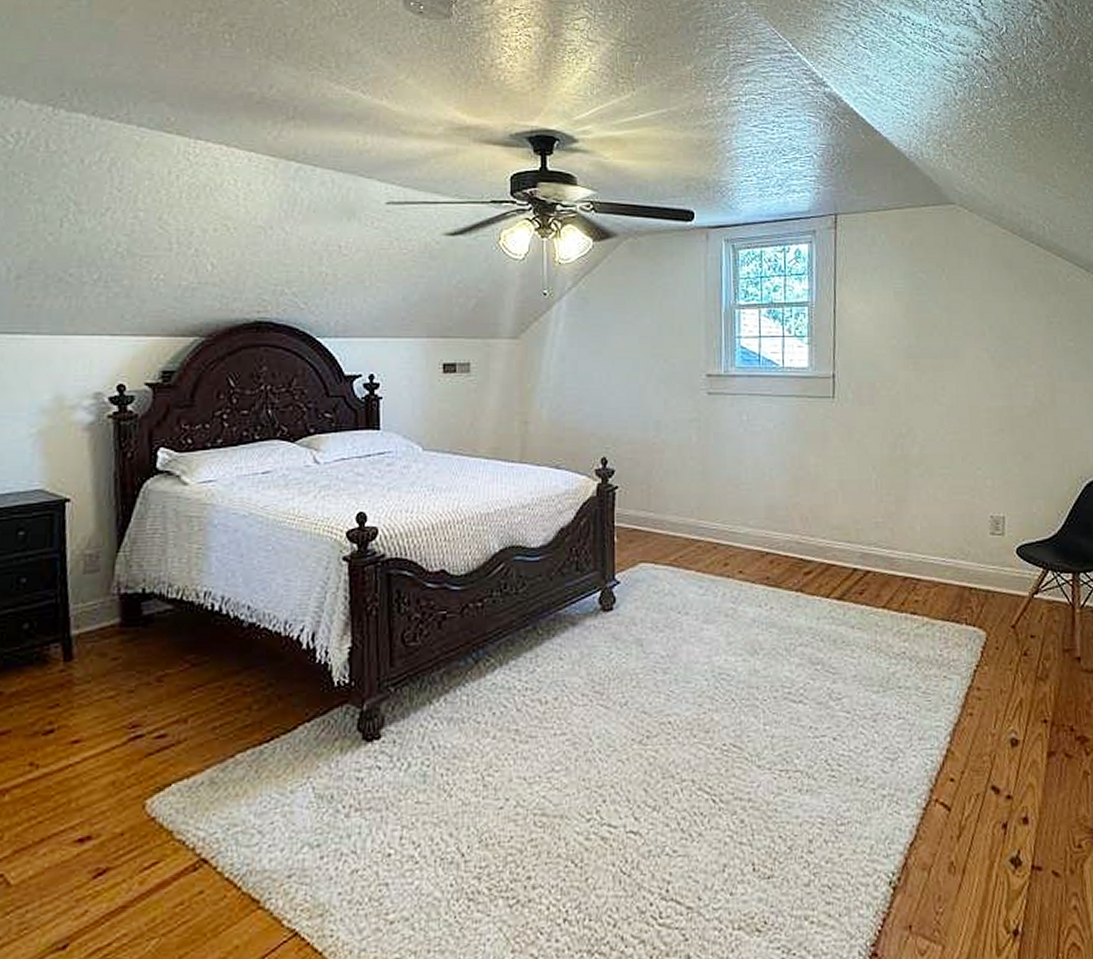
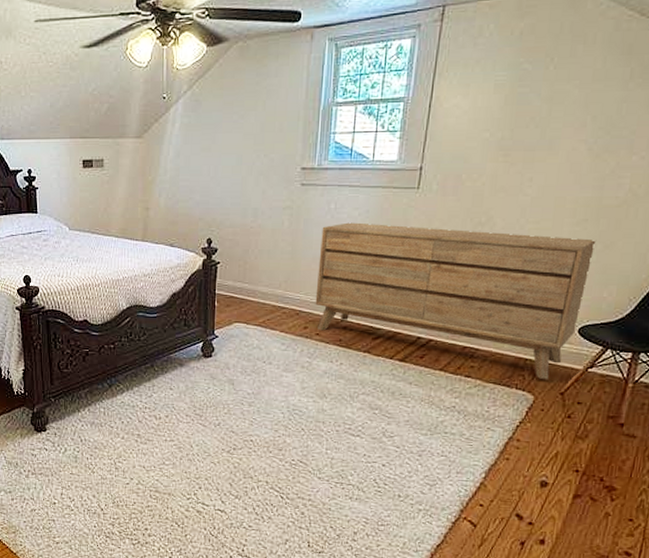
dresser: none [734,436,1016,610] -> present [315,222,597,379]

